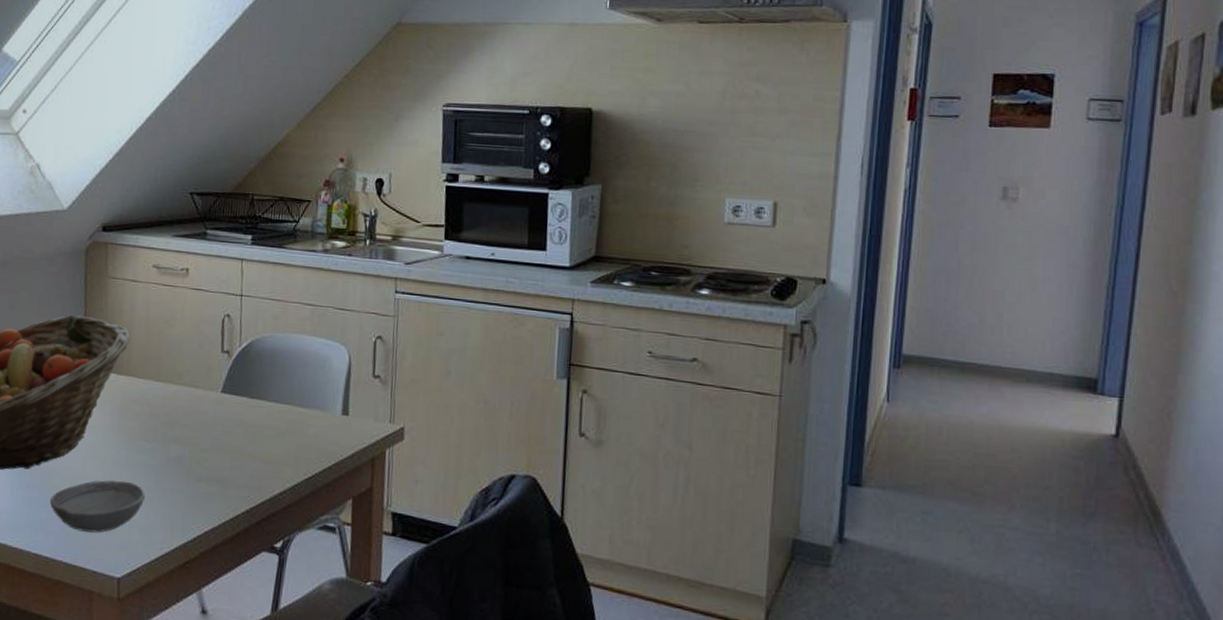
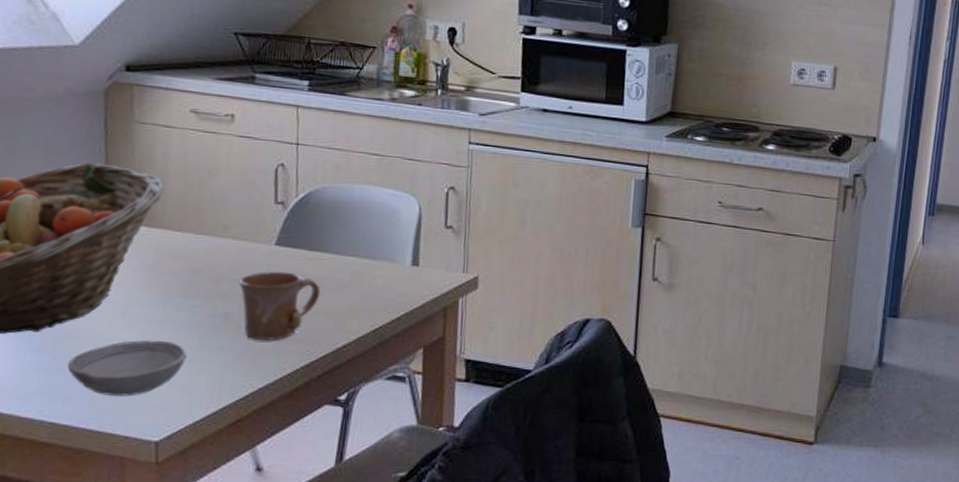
mug: none [189,417,260,485] -> present [238,271,321,341]

